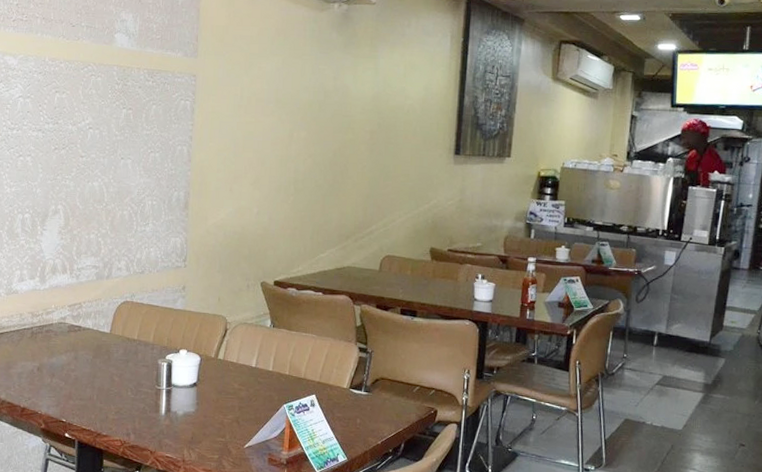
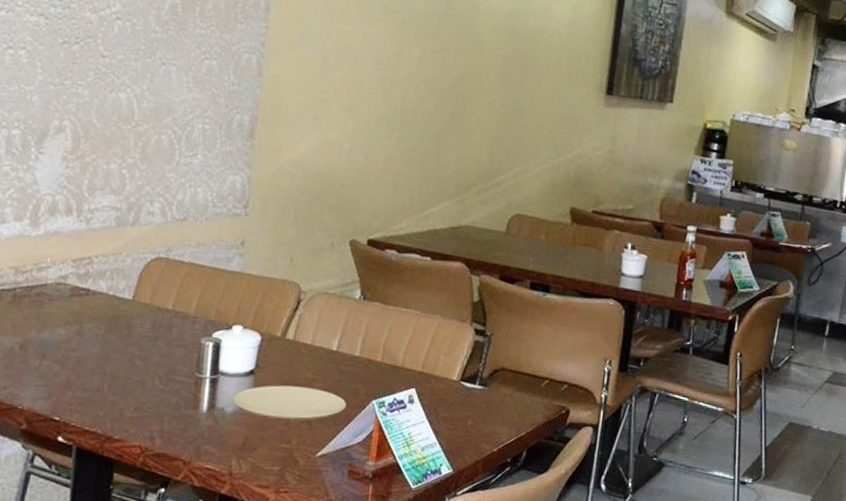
plate: none [183,394,264,421] -> present [233,385,346,421]

